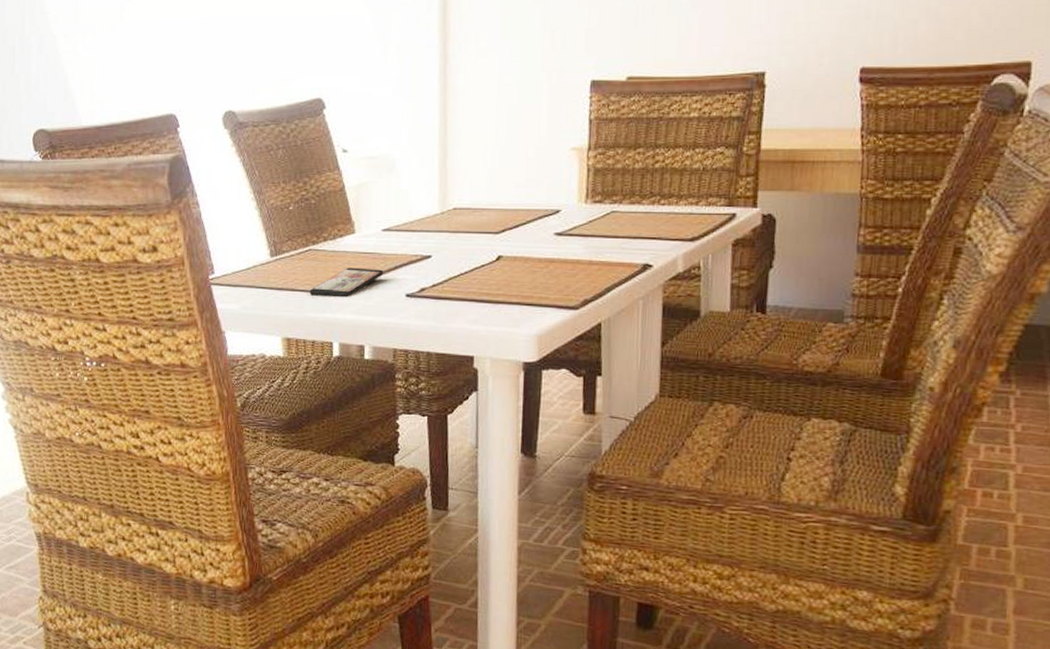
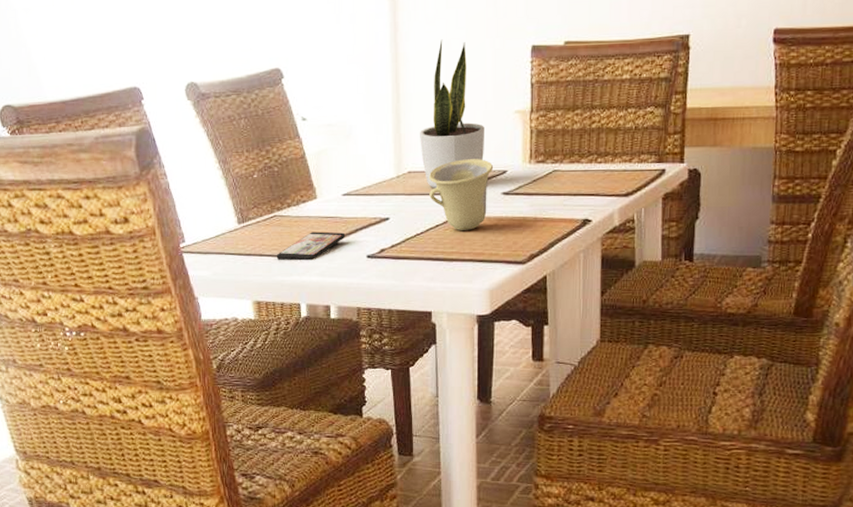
potted plant: none [467,72,537,227] -> present [420,39,484,189]
cup: none [475,197,546,271] -> present [429,159,494,230]

